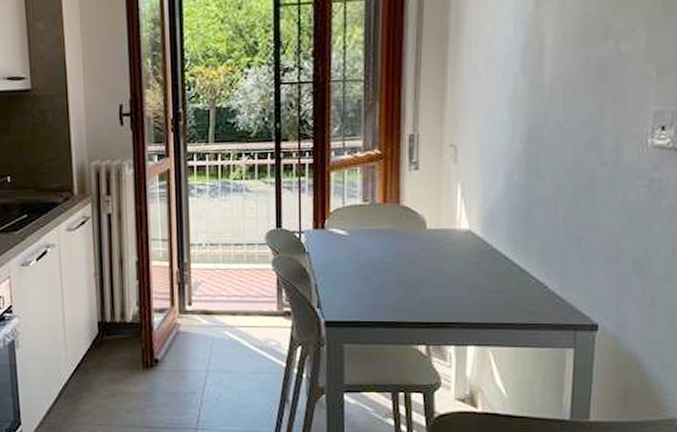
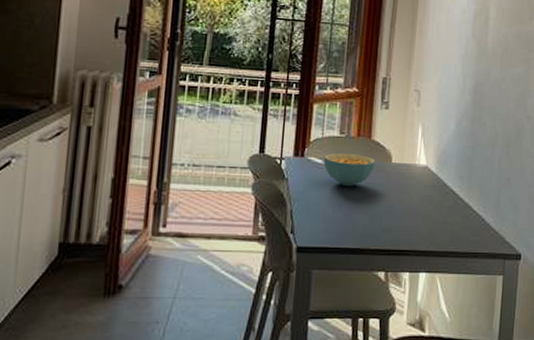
cereal bowl: none [346,221,407,257] -> present [323,153,376,186]

